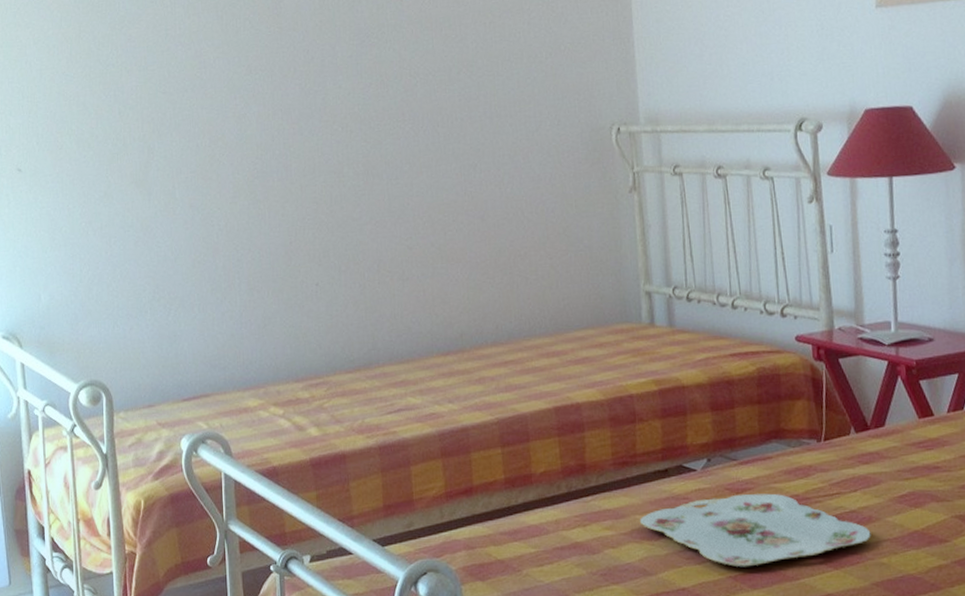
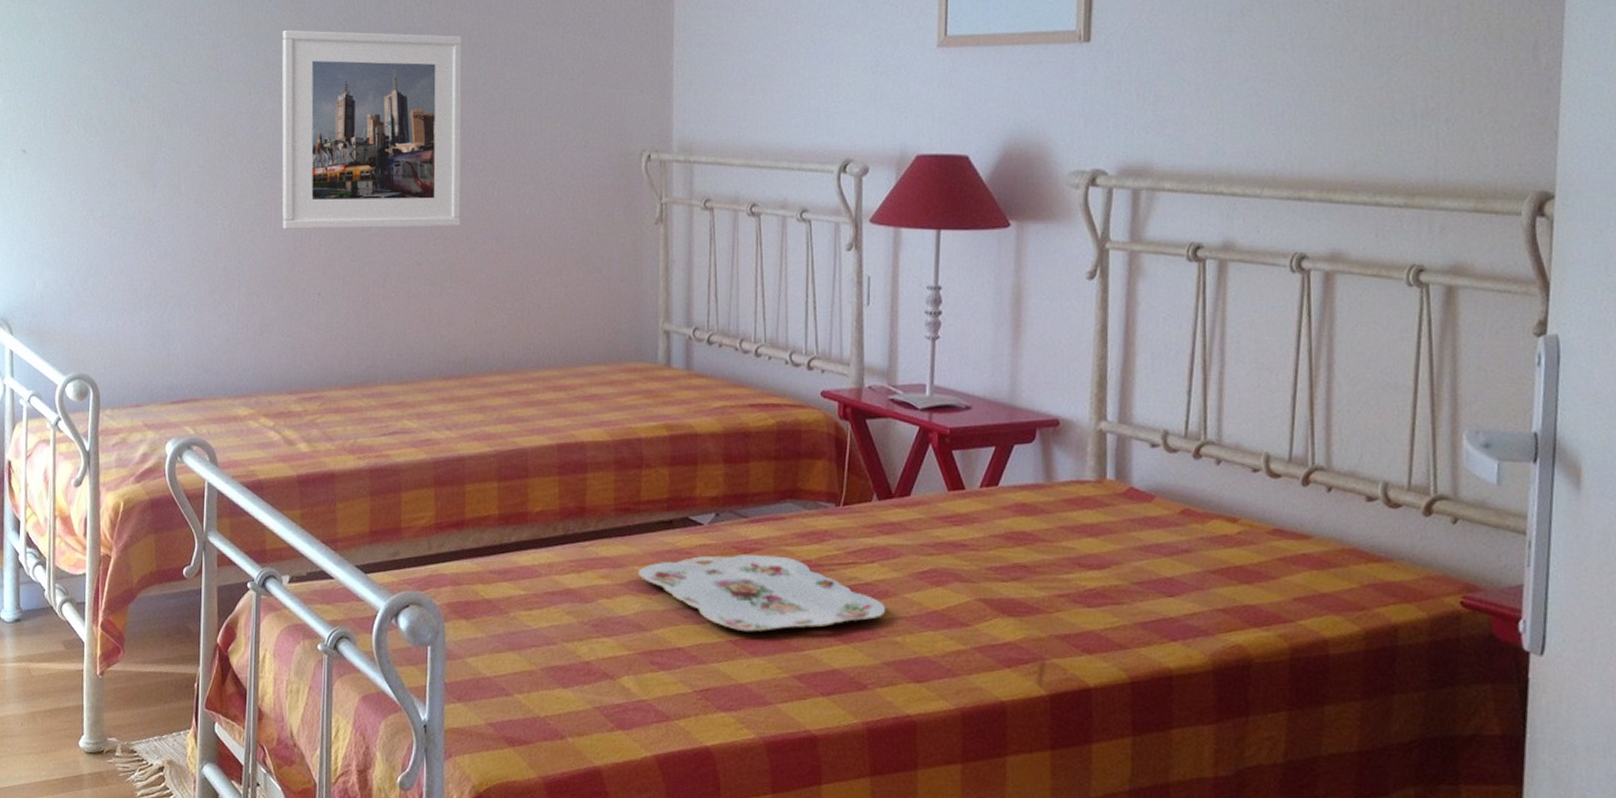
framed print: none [262,28,447,225] -> present [282,29,462,229]

